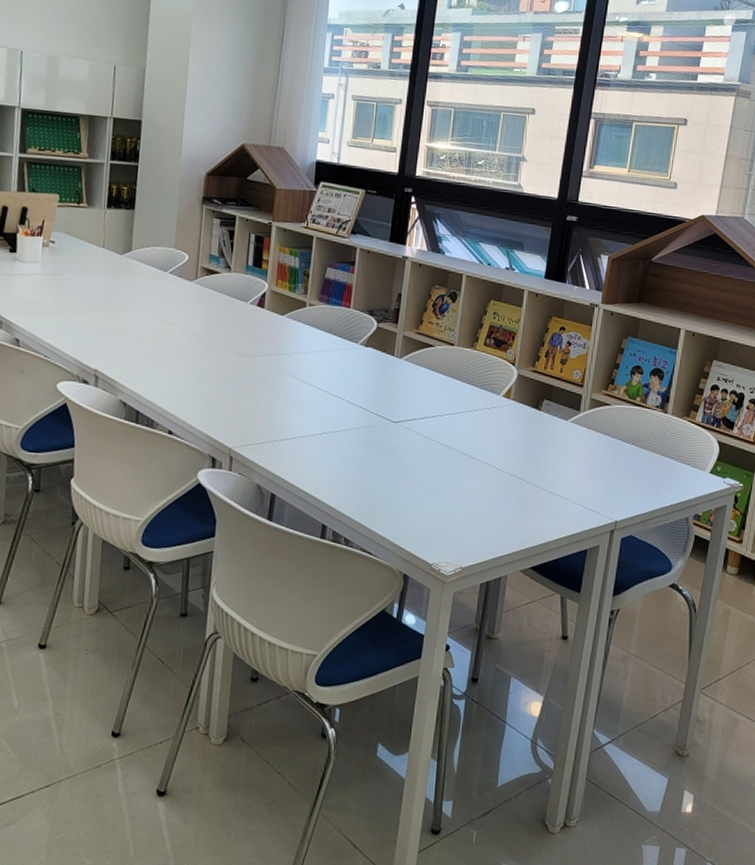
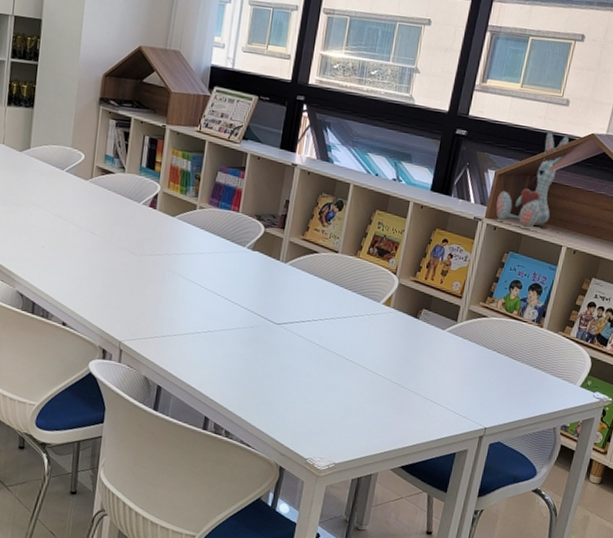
stuffed toy: none [611,215,679,312] -> present [496,132,569,228]

